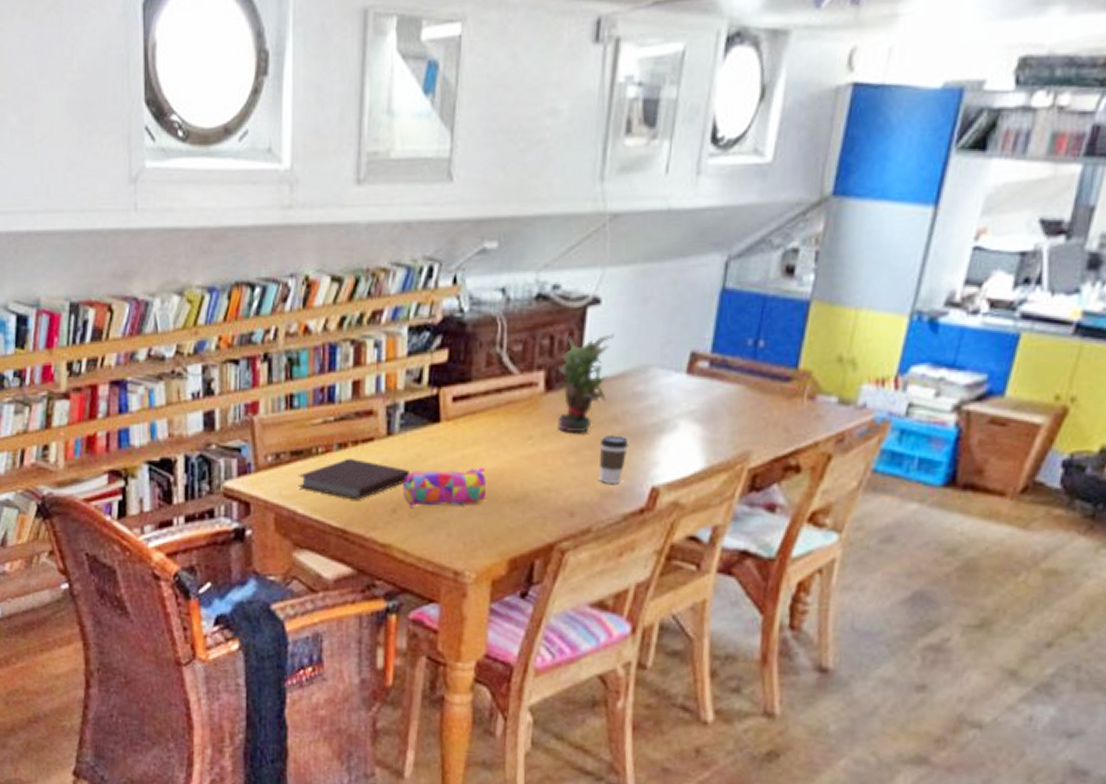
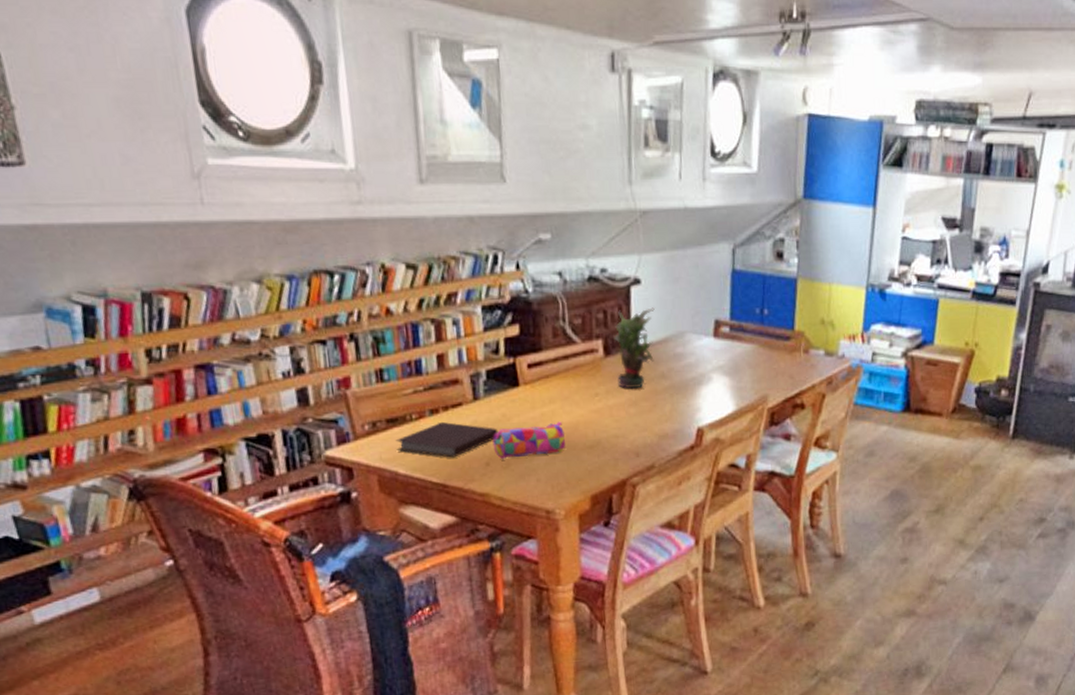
coffee cup: present [599,435,629,484] -> none [654,388,676,428]

